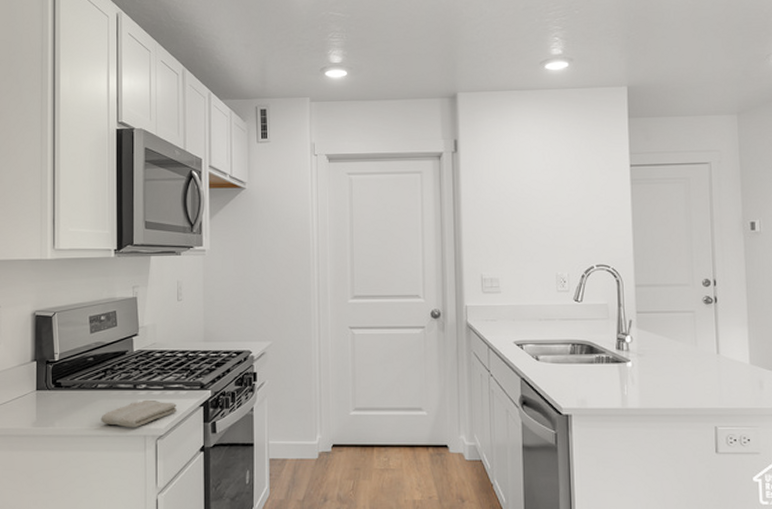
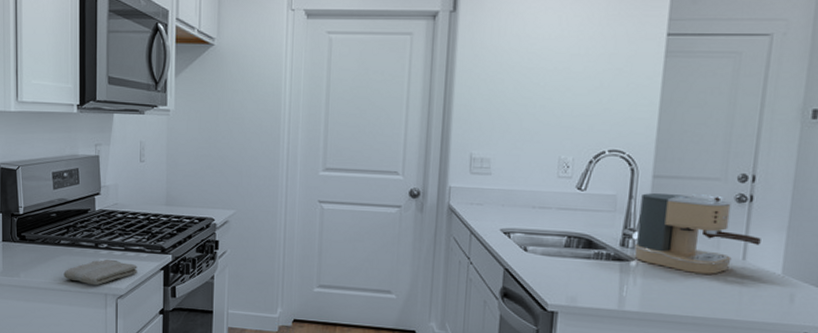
coffee maker: none [627,299,729,369] -> present [633,193,761,274]

